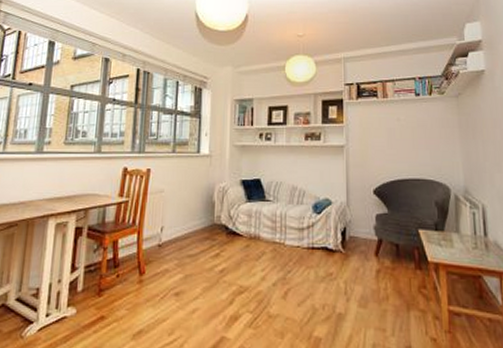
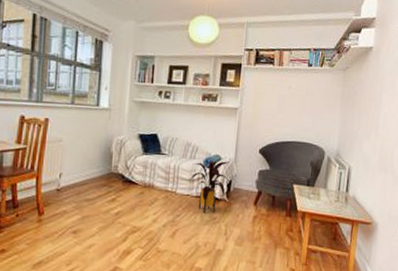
house plant: none [299,205,344,268] -> present [190,160,230,213]

